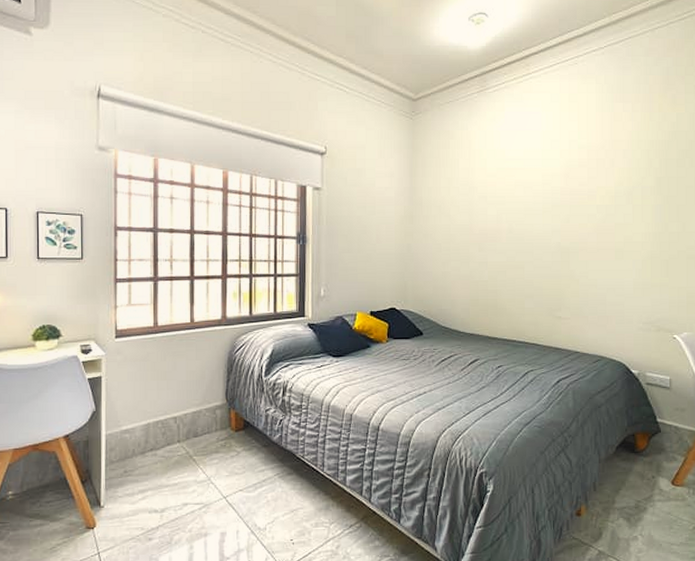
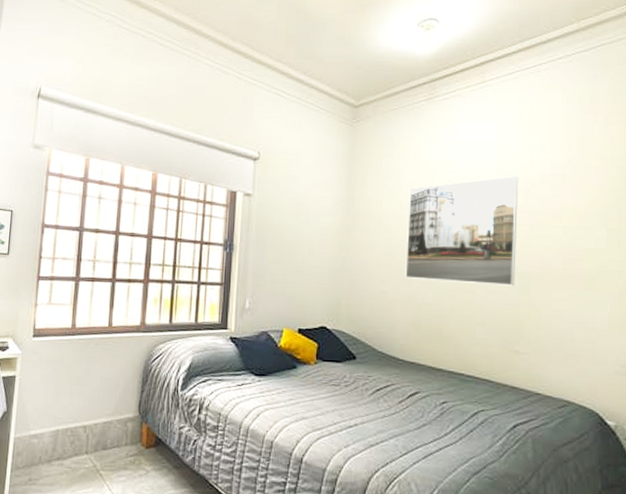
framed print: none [463,161,560,261] -> present [405,175,519,286]

